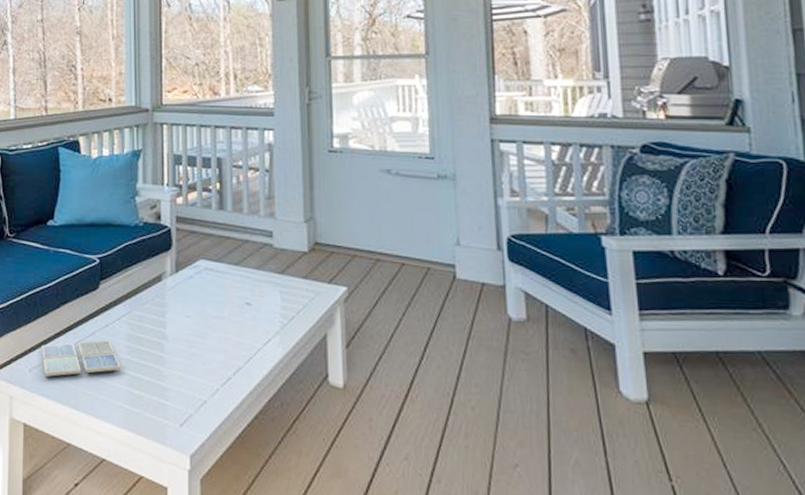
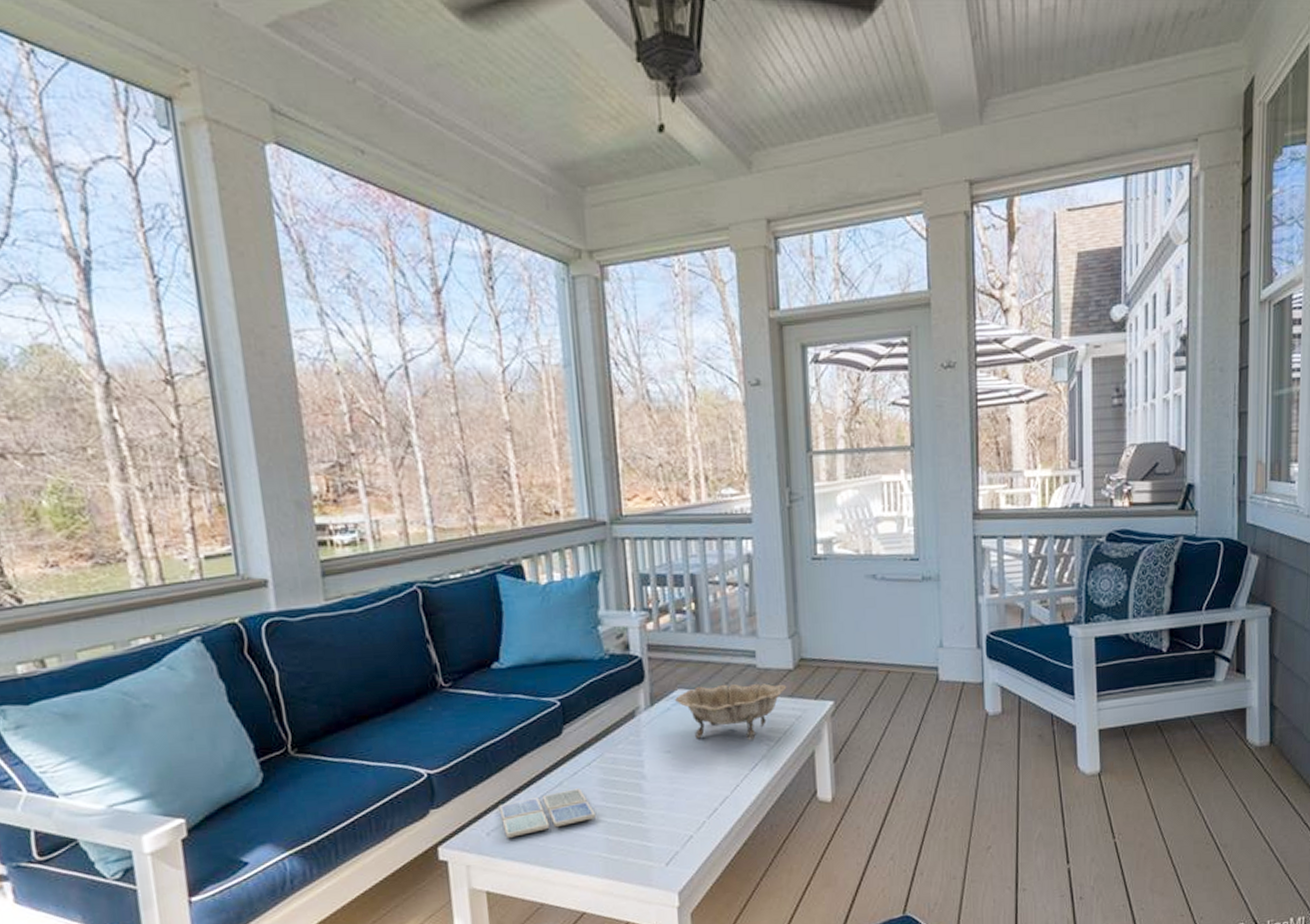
decorative bowl: none [197,259,301,316] -> present [674,683,787,740]

